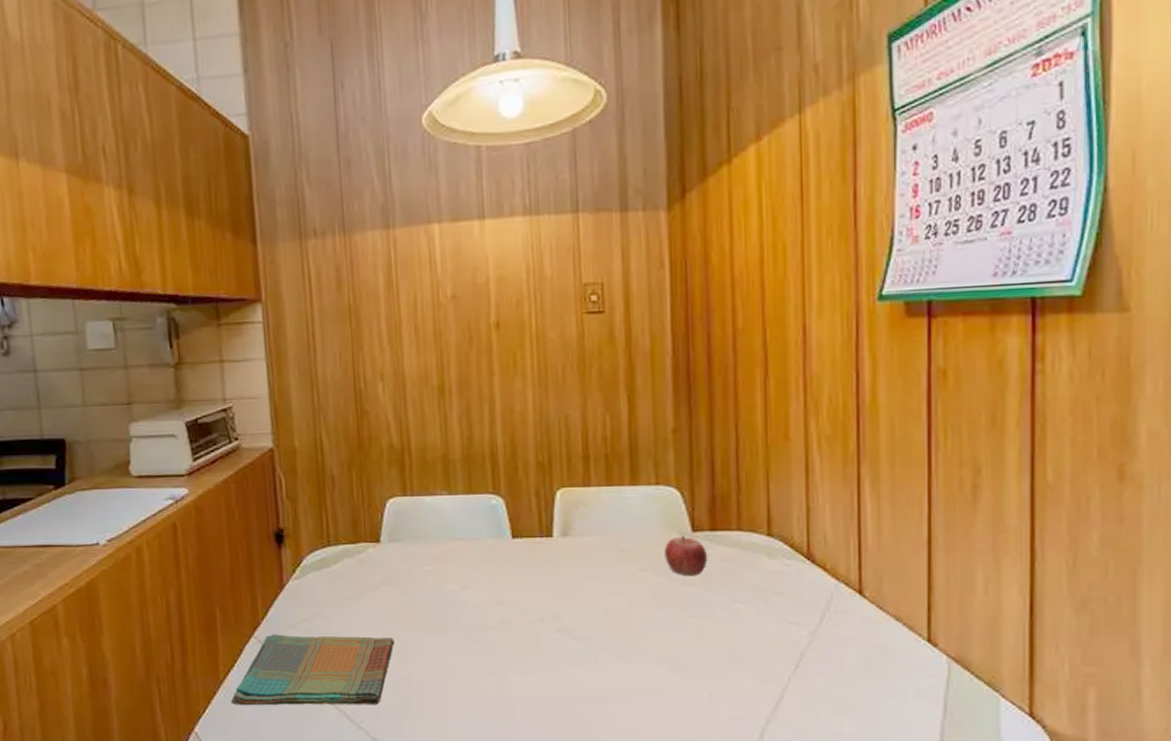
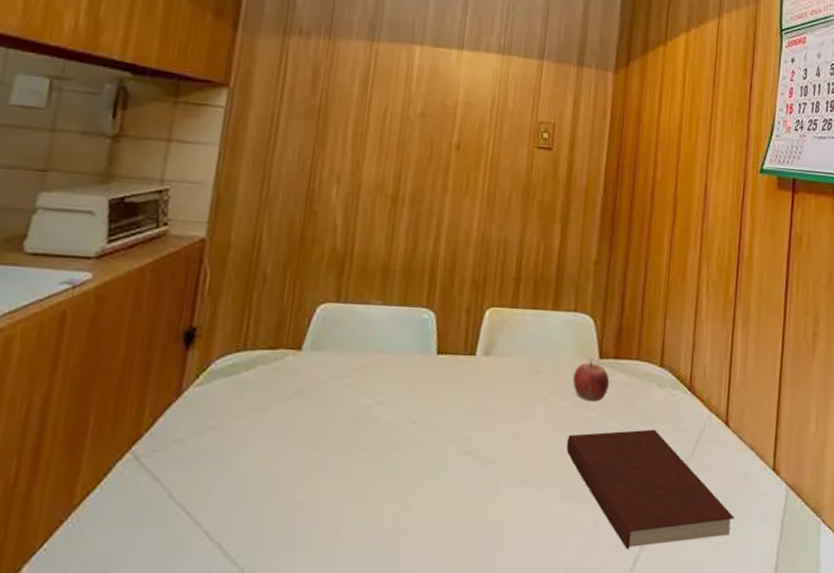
dish towel: present [231,634,395,706] -> none [80,449,295,538]
notebook: none [667,602,881,723] -> present [567,429,735,550]

